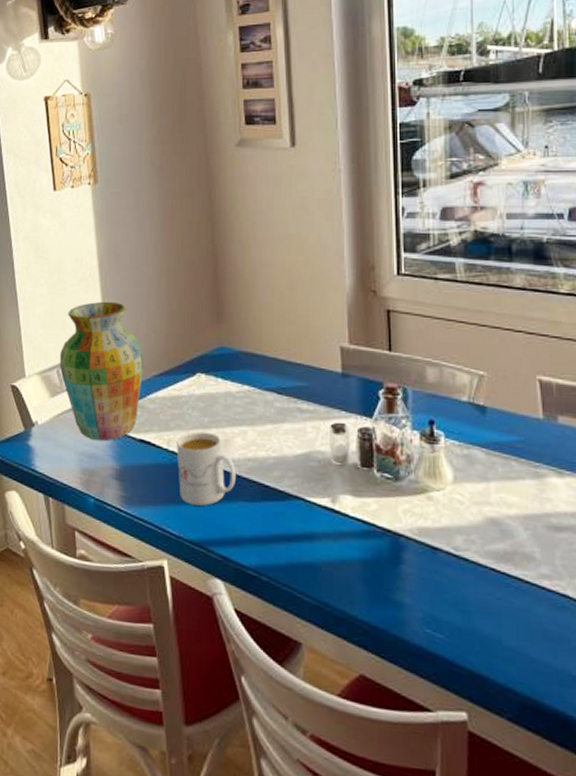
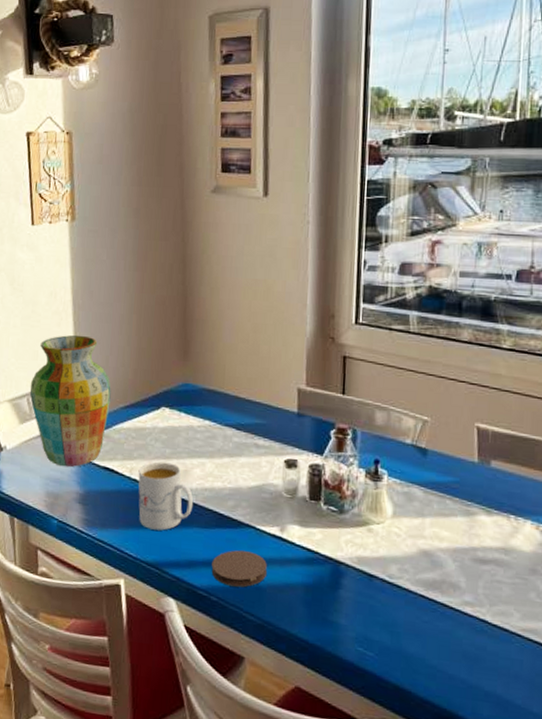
coaster: none [260,524,320,566] -> present [211,550,267,588]

